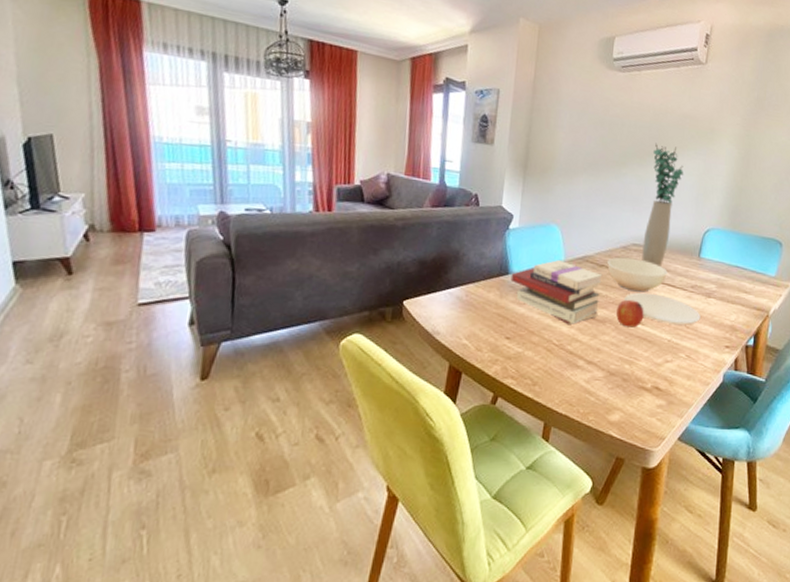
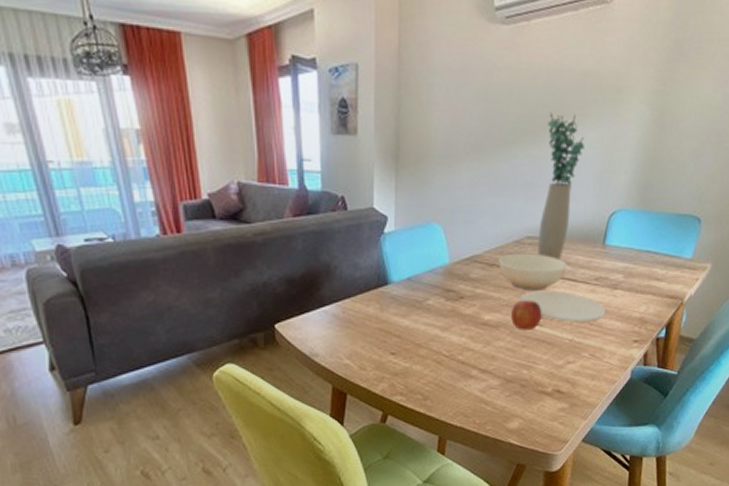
books: present [510,260,603,325] -> none [390,264,494,333]

